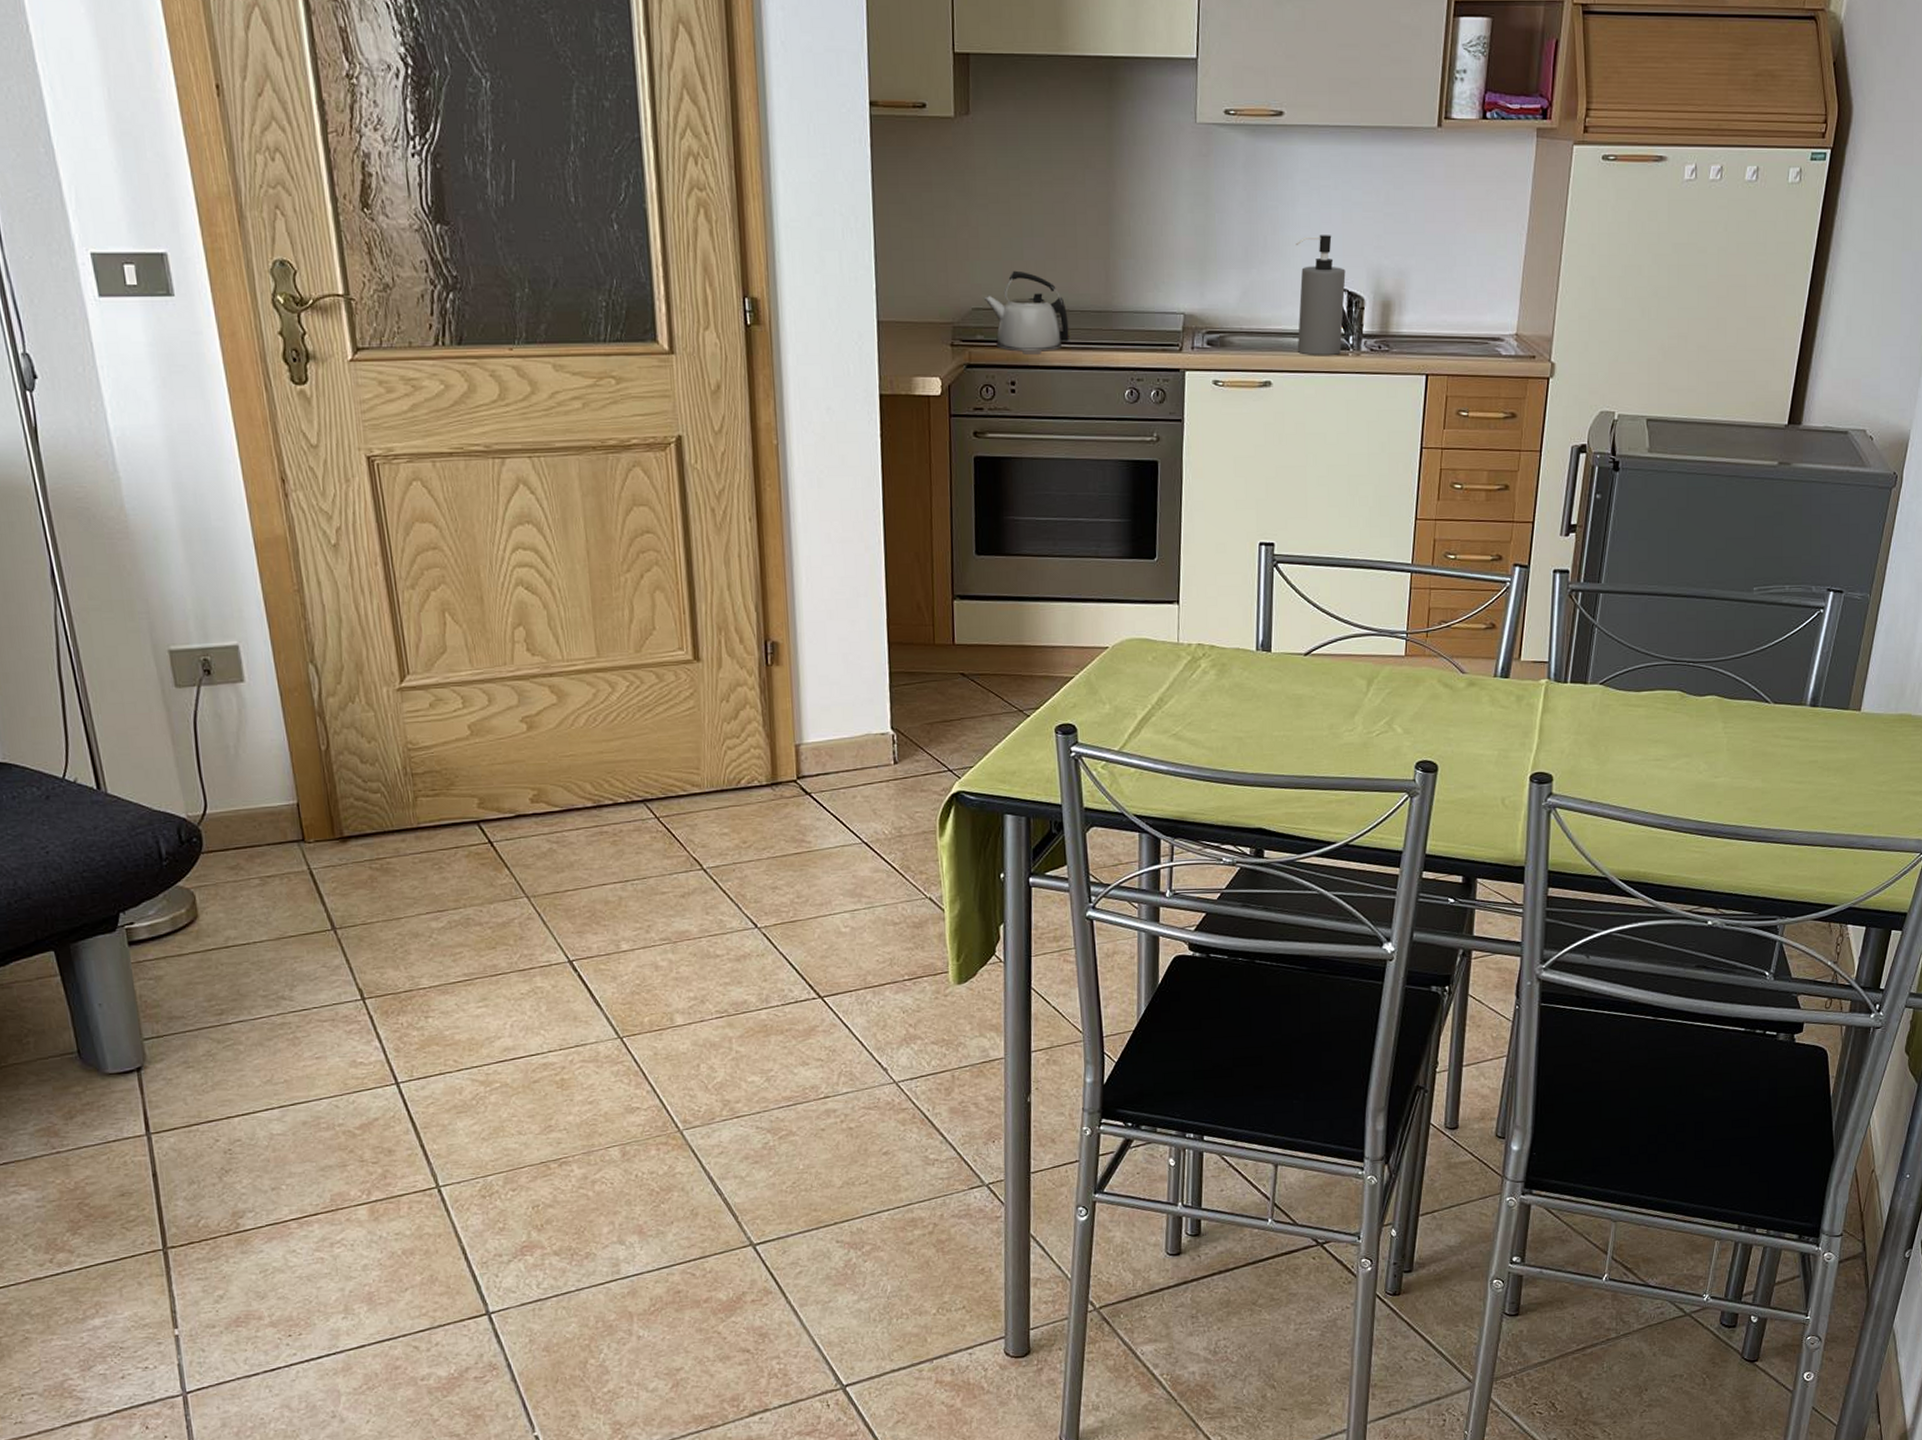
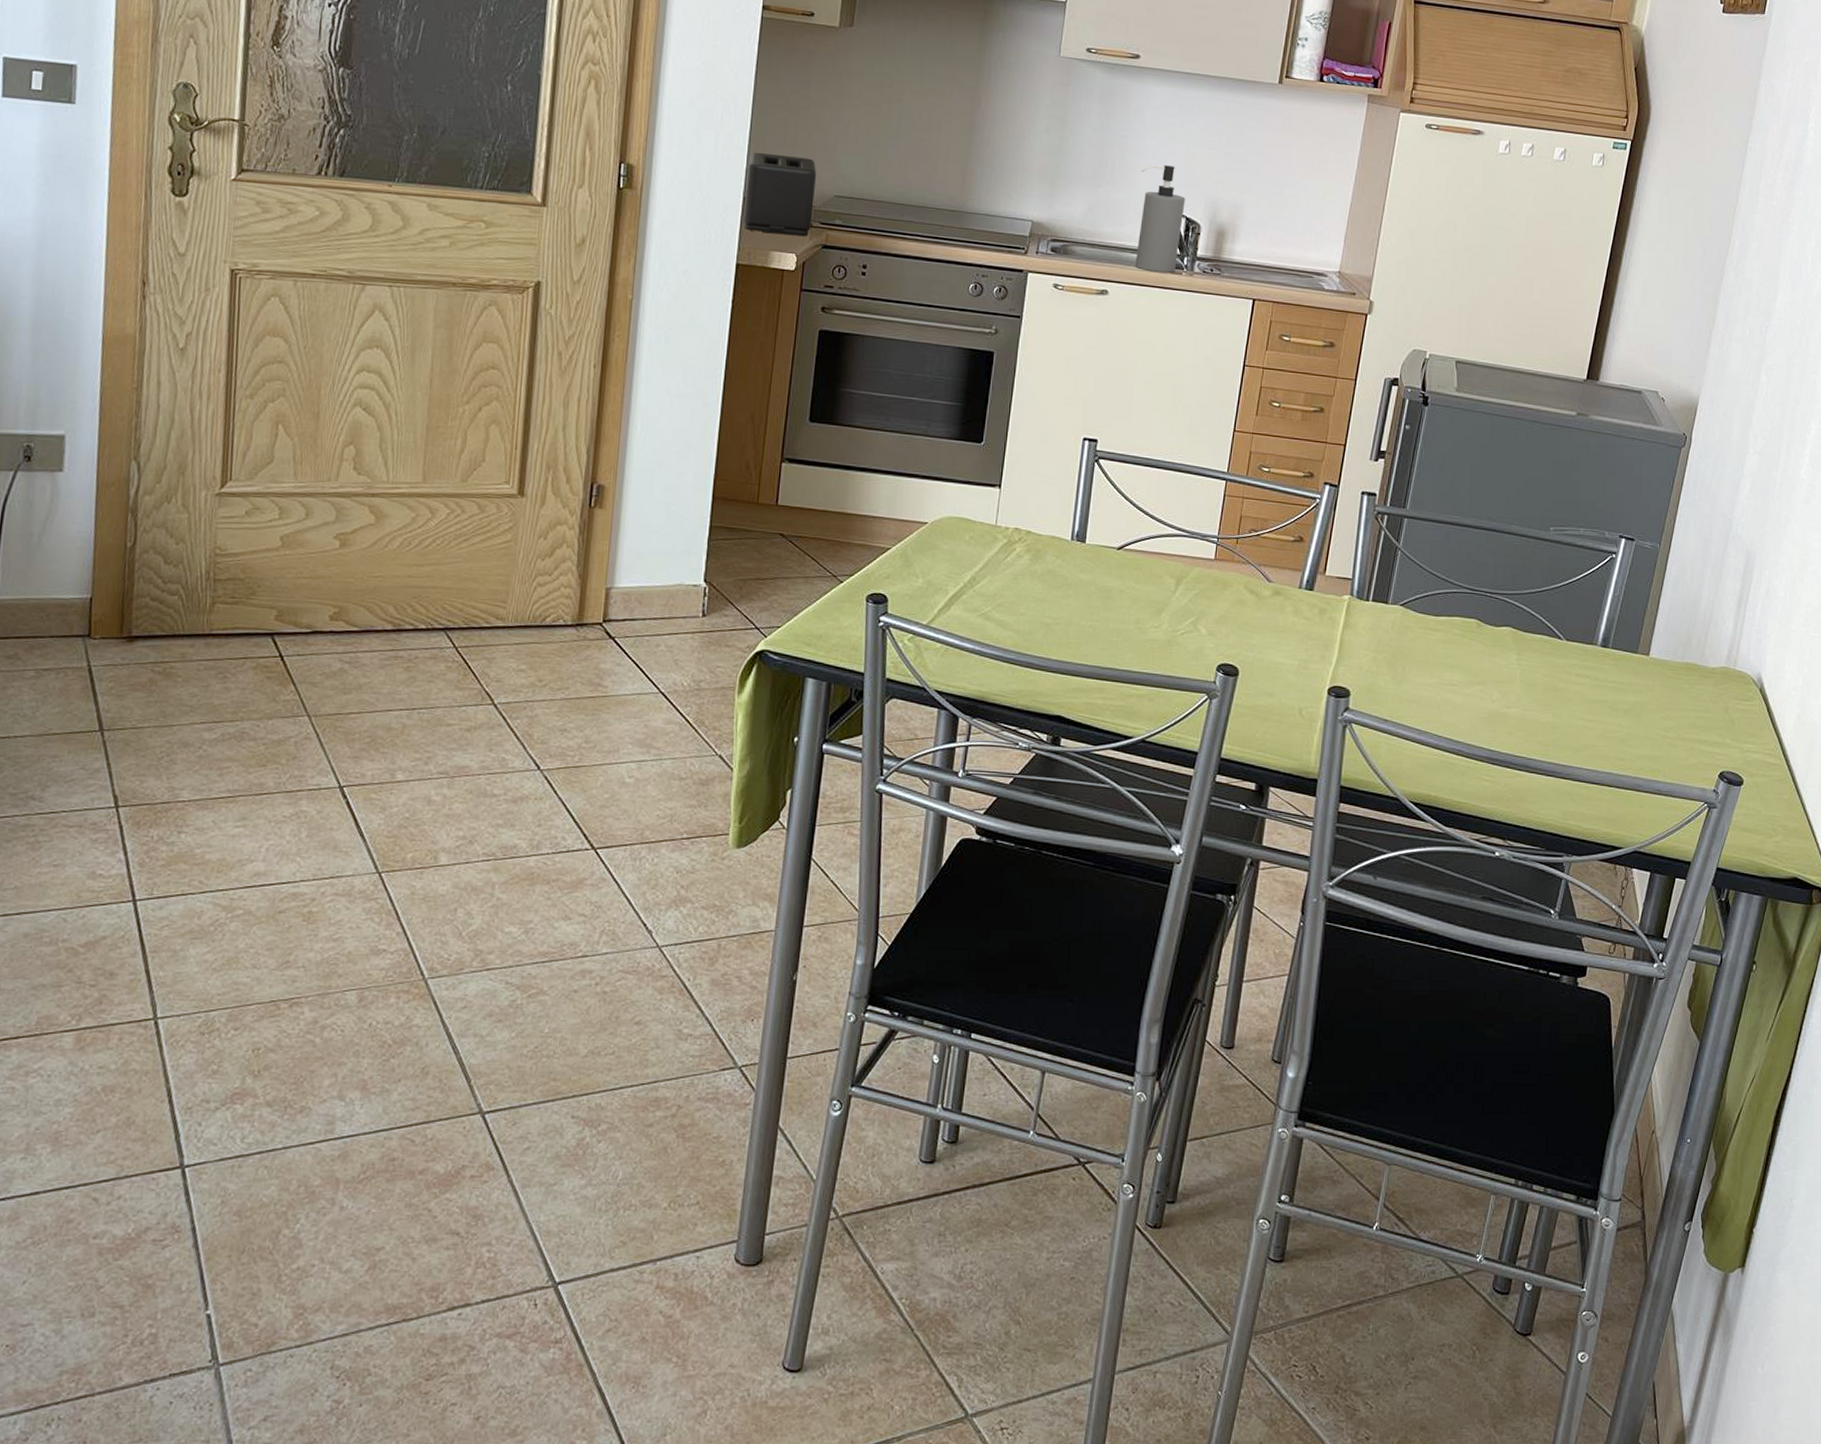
toaster: none [878,269,953,358] -> present [743,152,816,237]
kettle: present [983,270,1070,355] -> none [846,166,924,243]

